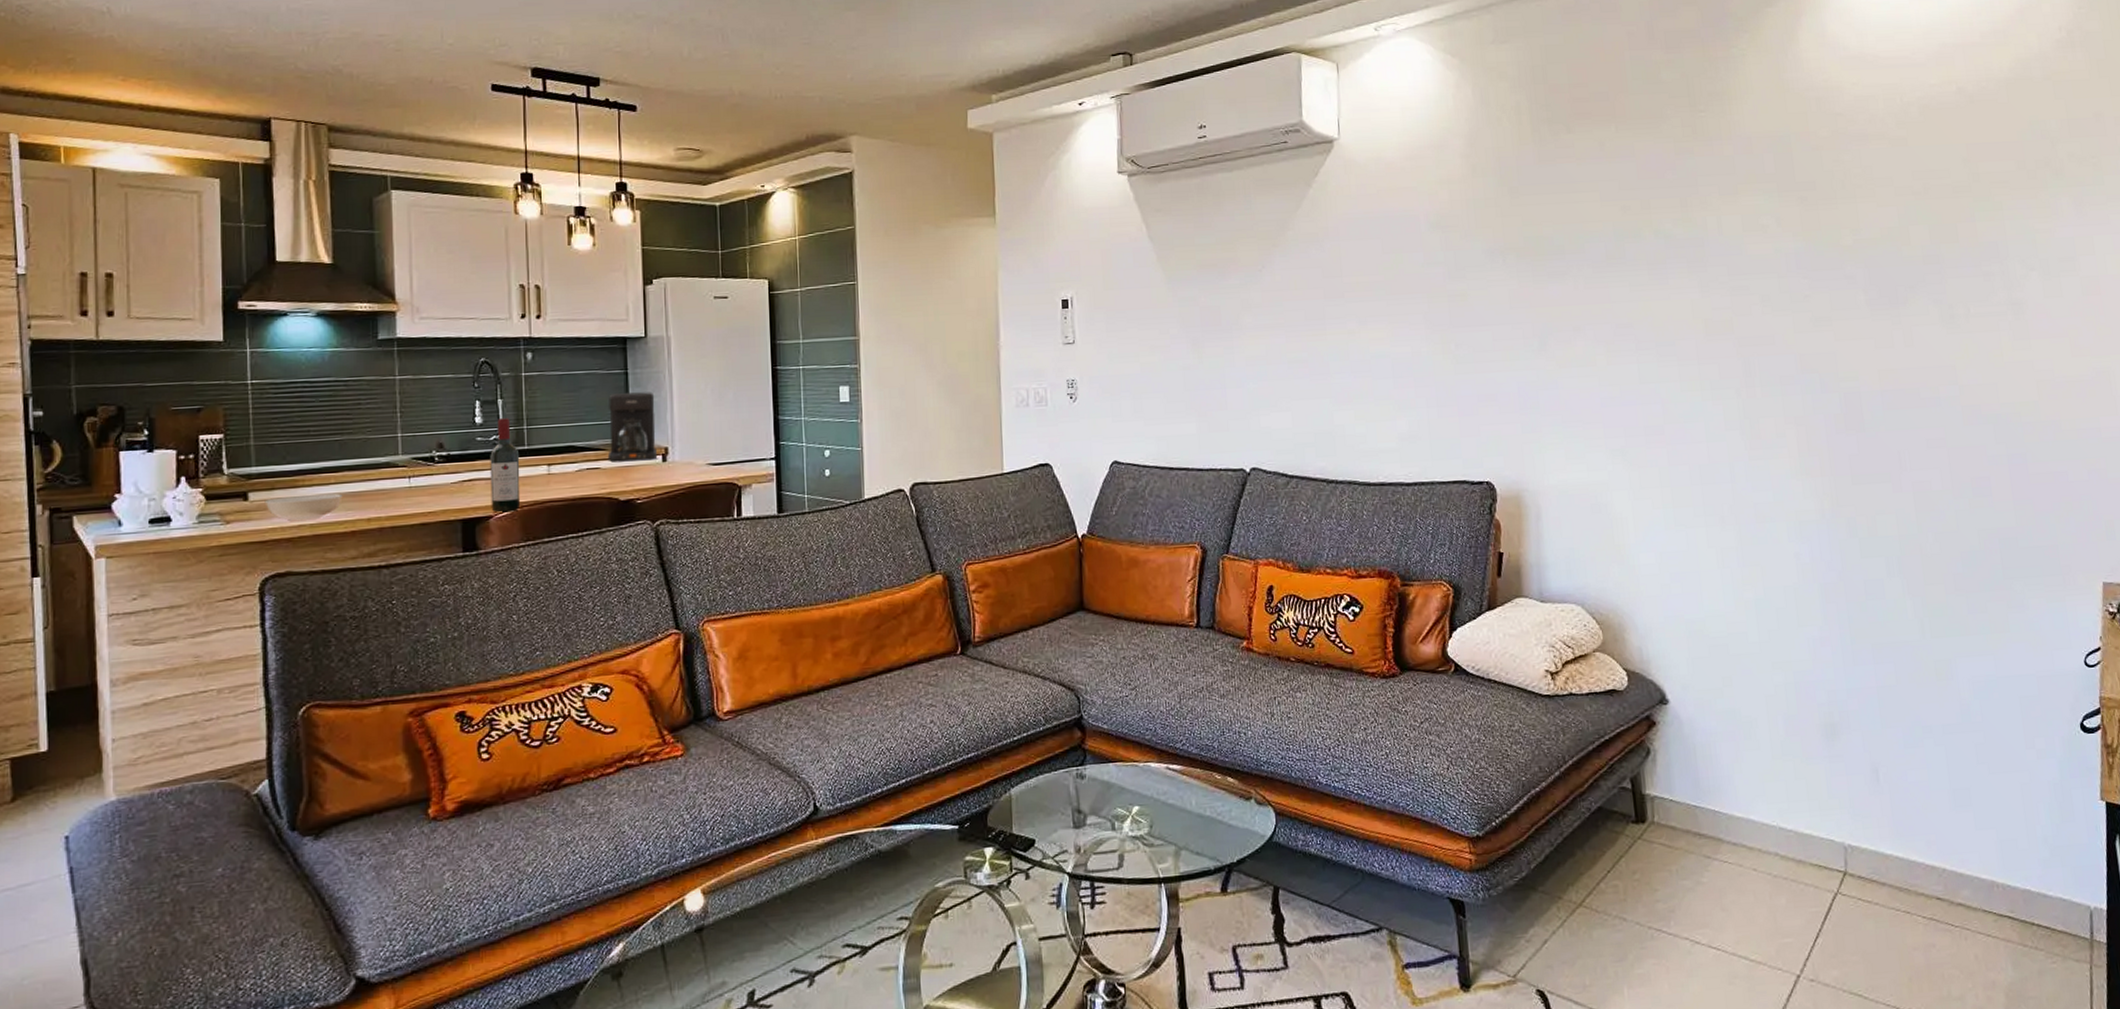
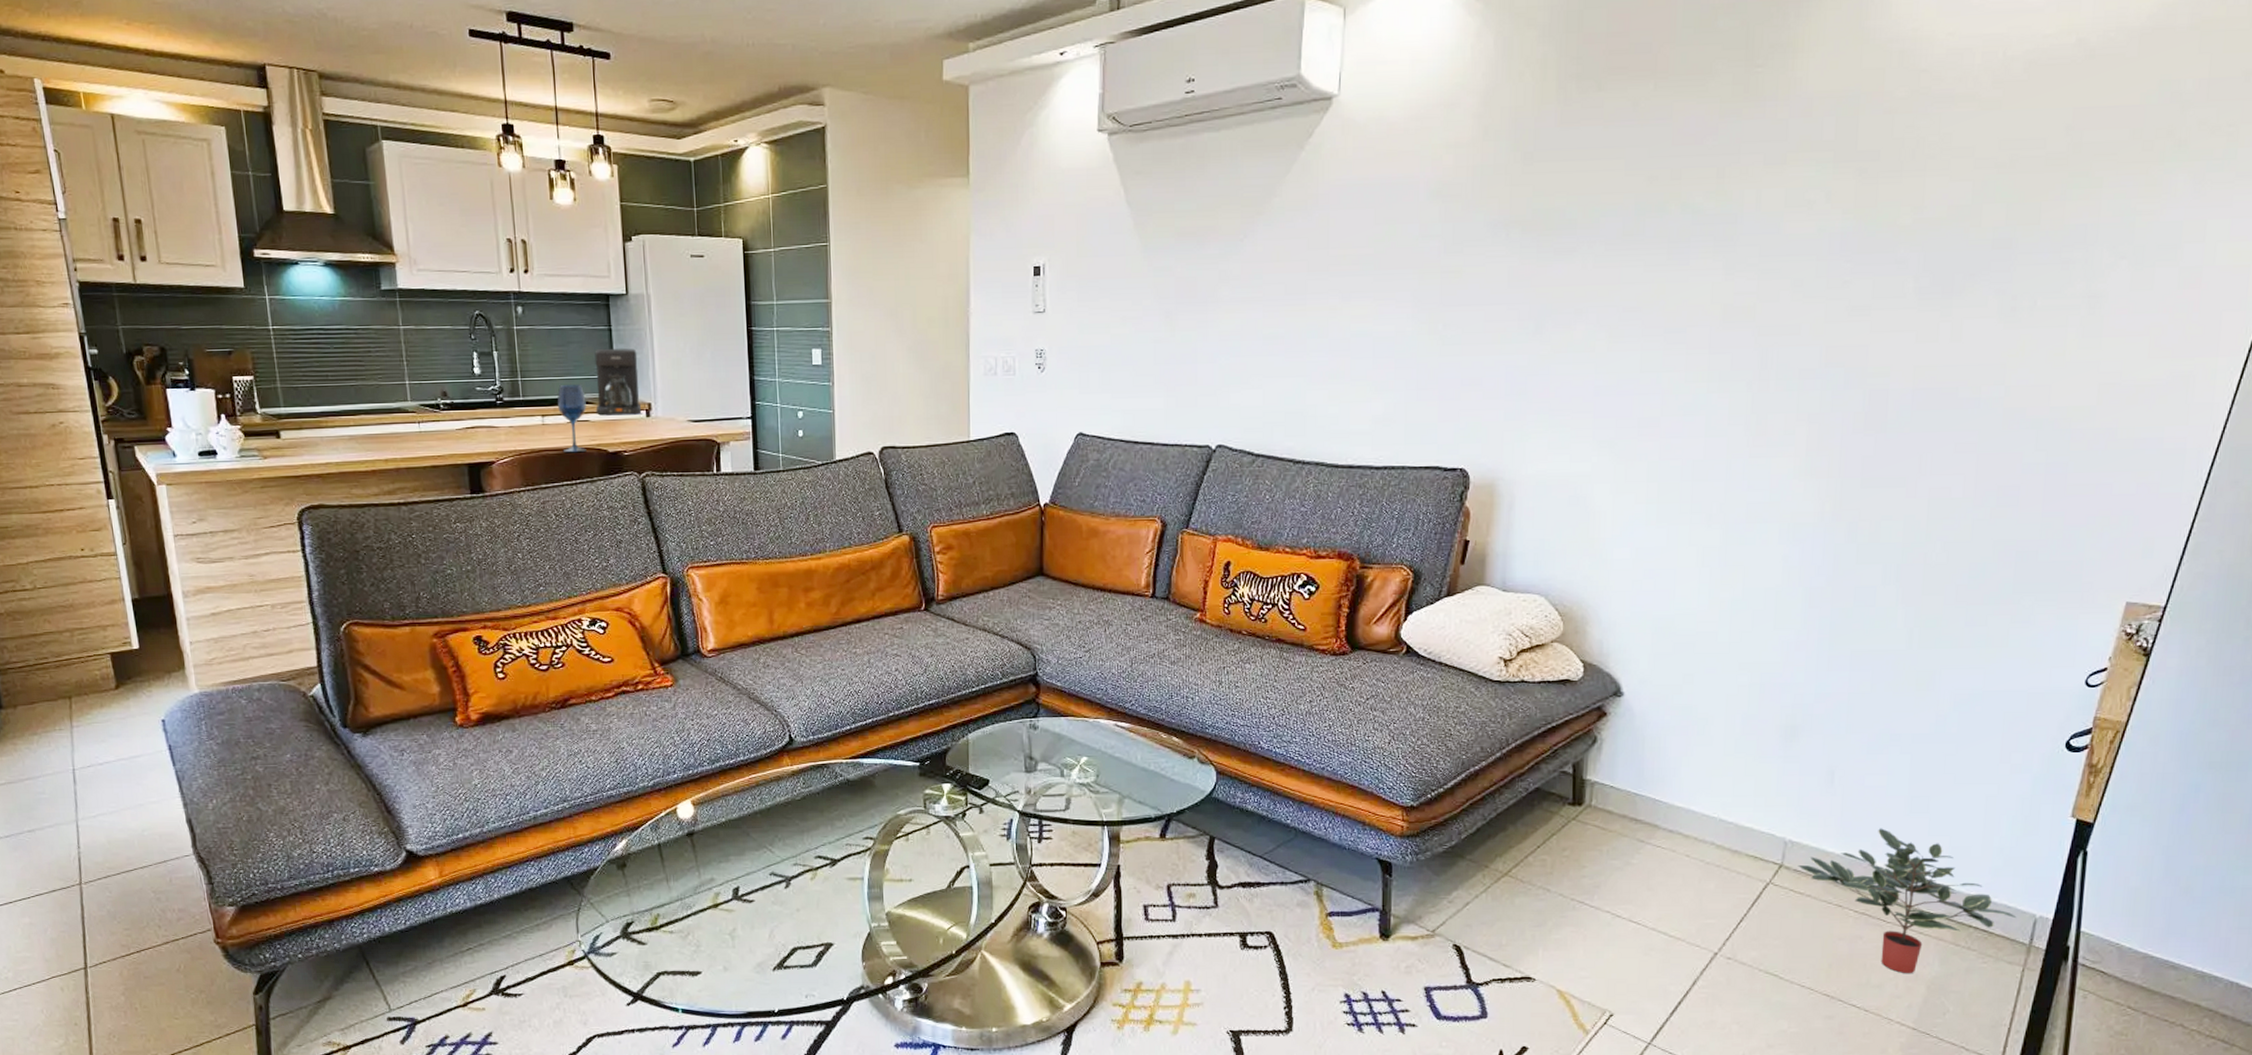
bowl: present [264,494,343,522] -> none [294,435,362,460]
wine bottle: present [490,418,521,513] -> none [489,370,519,459]
wineglass: none [566,430,597,504] -> present [557,384,587,453]
potted plant: none [1861,825,2074,982] -> present [1798,828,2017,973]

